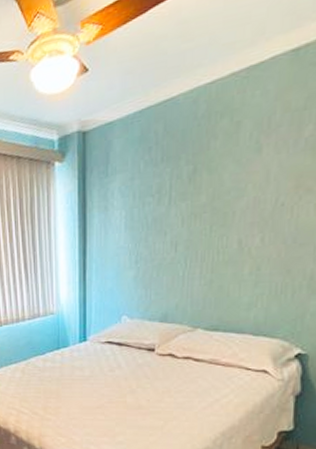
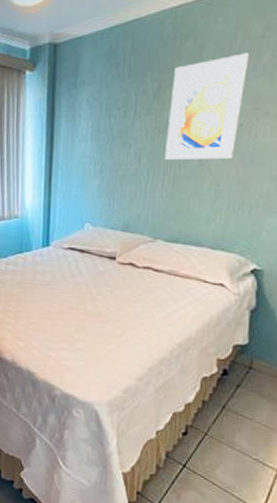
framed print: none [202,126,291,246] -> present [165,53,250,160]

